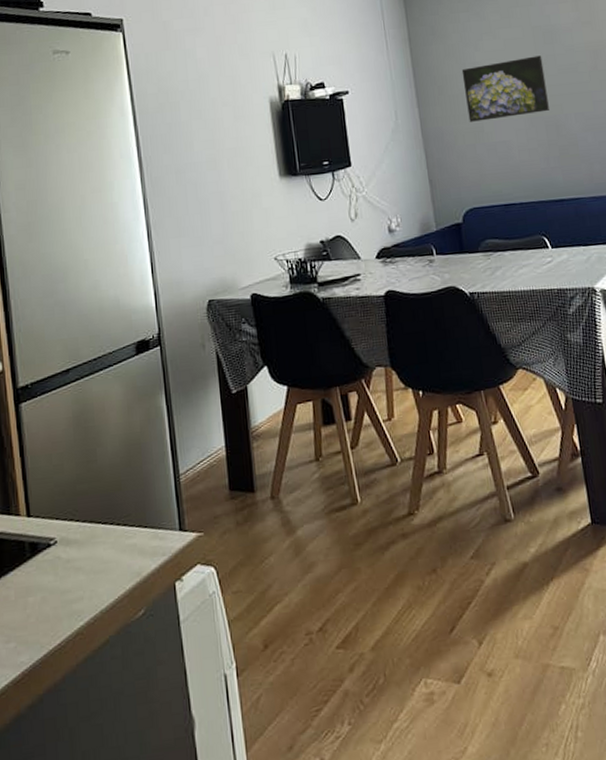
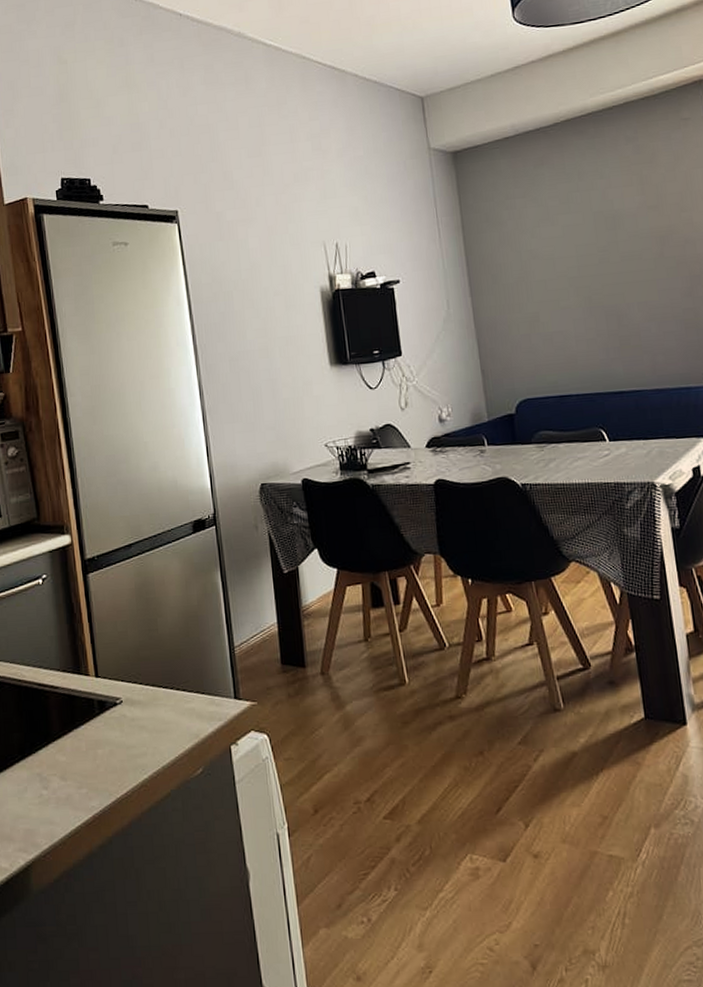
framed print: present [461,55,549,122] -> none [517,242,610,312]

